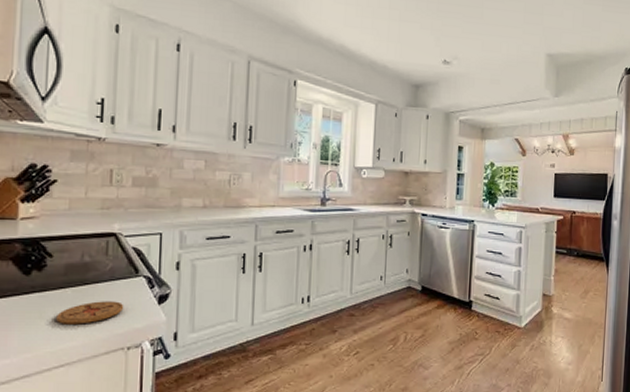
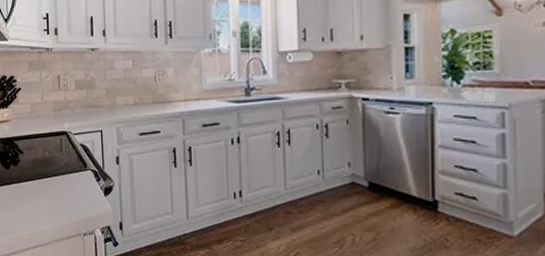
coaster: present [56,301,124,324] -> none [30,192,78,212]

